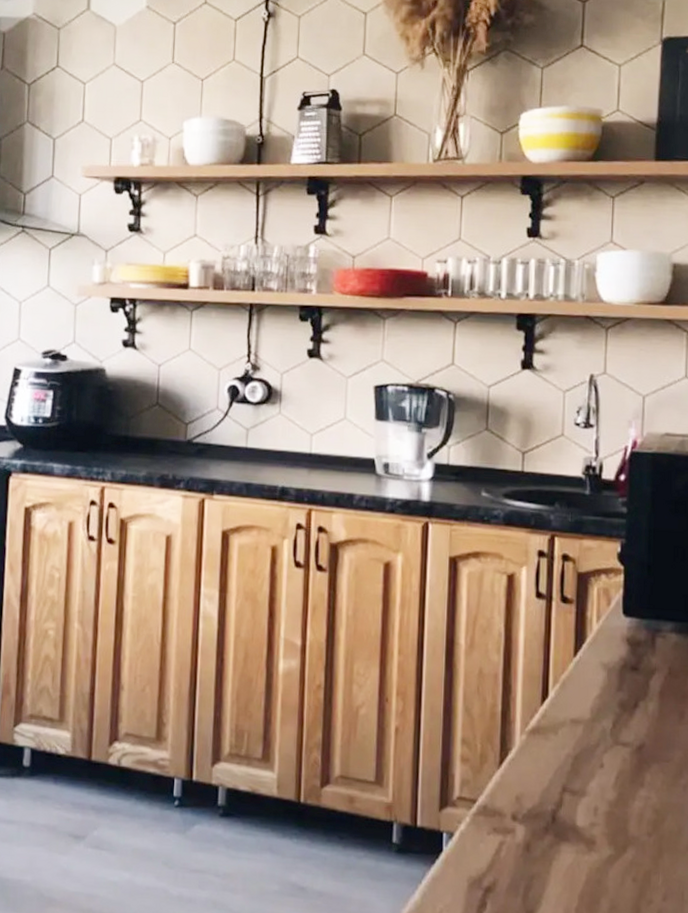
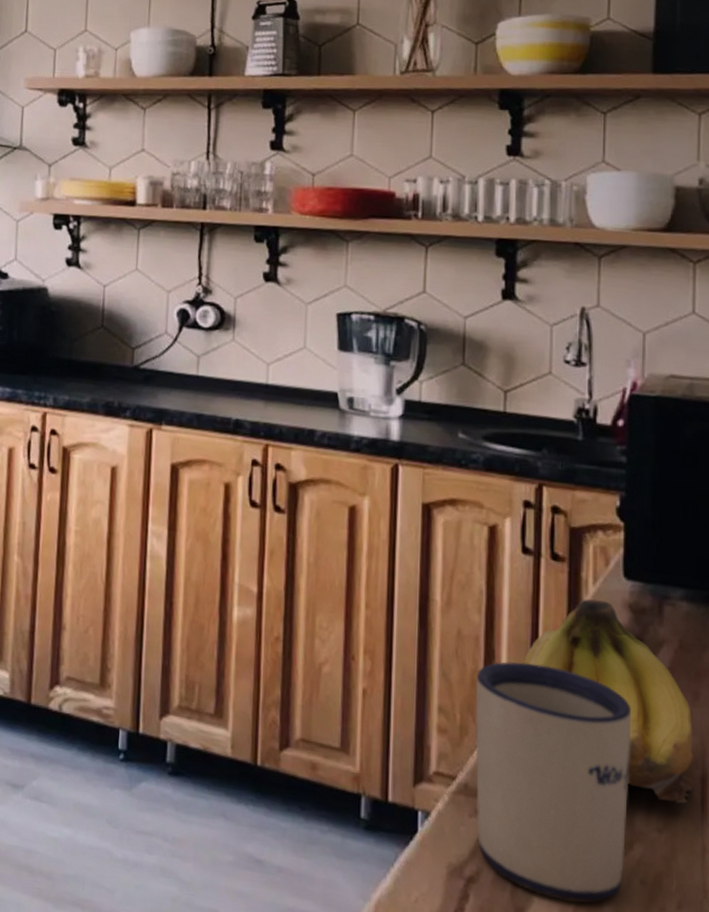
mug: none [493,695,628,902] -> present [475,661,632,903]
fruit: none [535,635,680,810] -> present [522,599,696,804]

